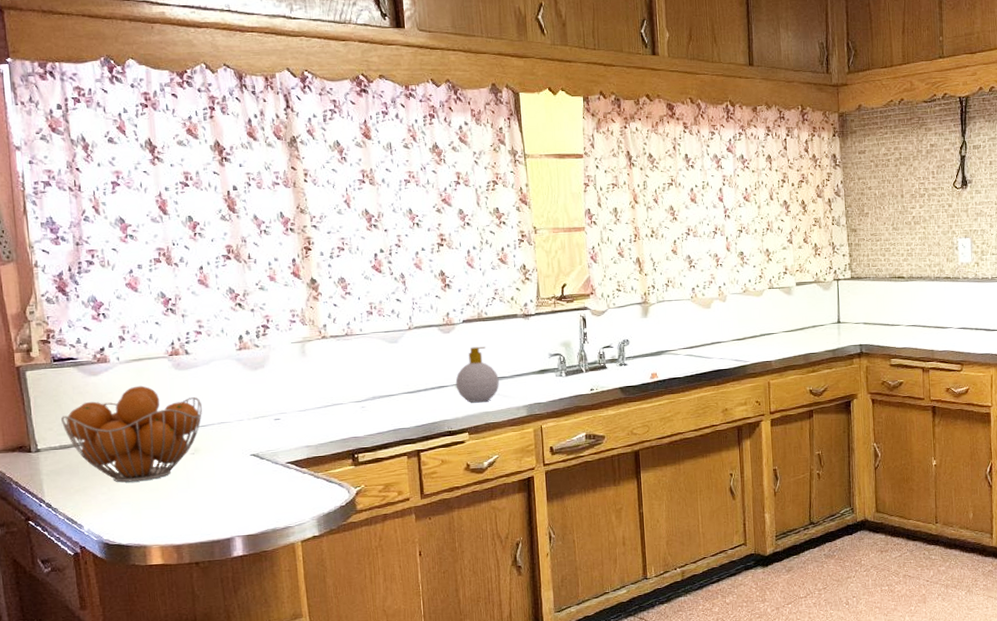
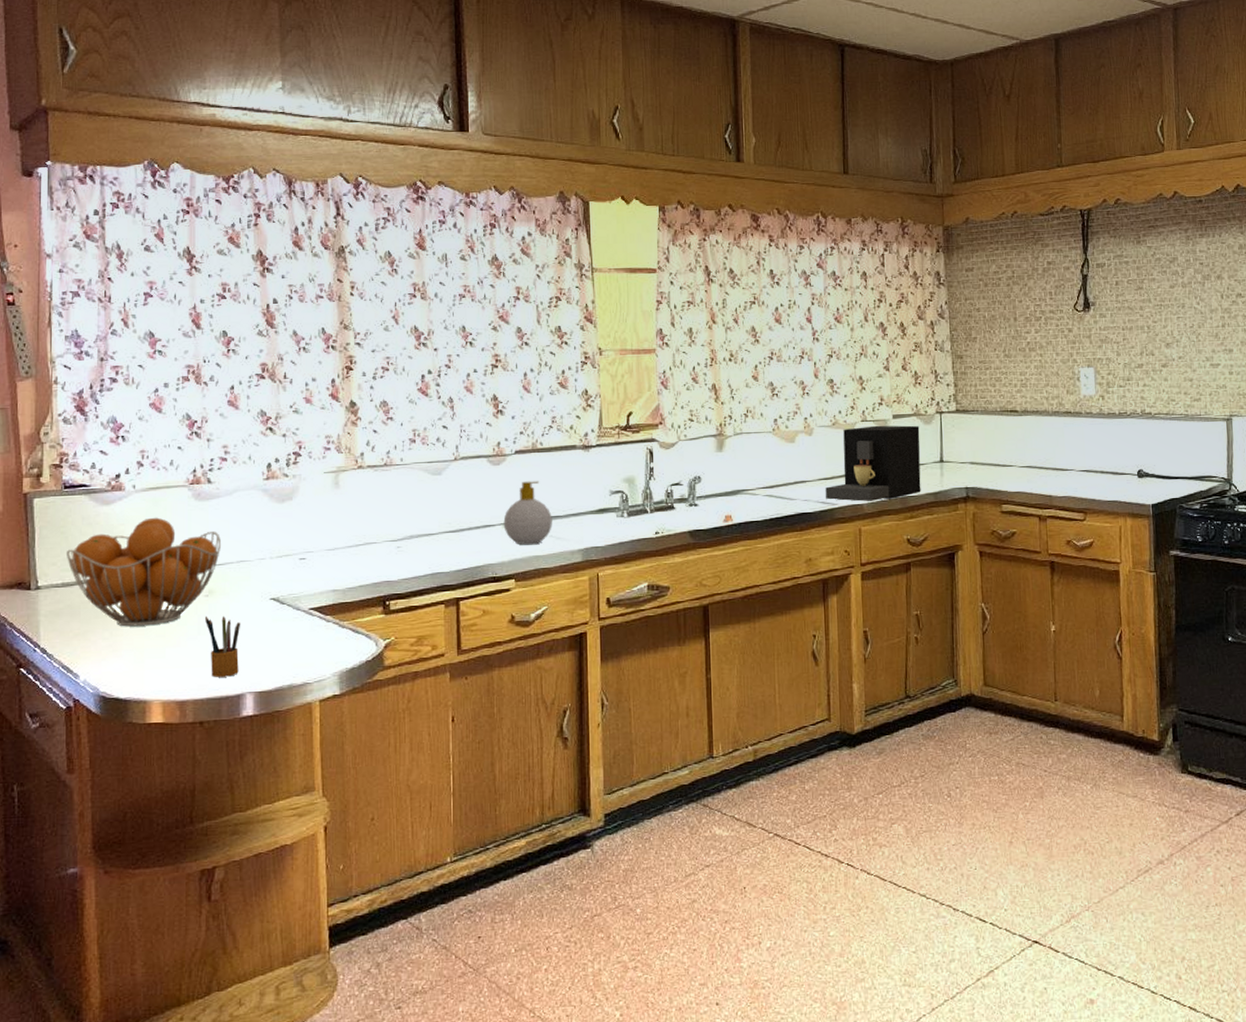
pencil box: none [193,471,227,524] -> present [206,616,241,677]
coffee maker: none [738,291,821,359] -> present [825,425,921,502]

